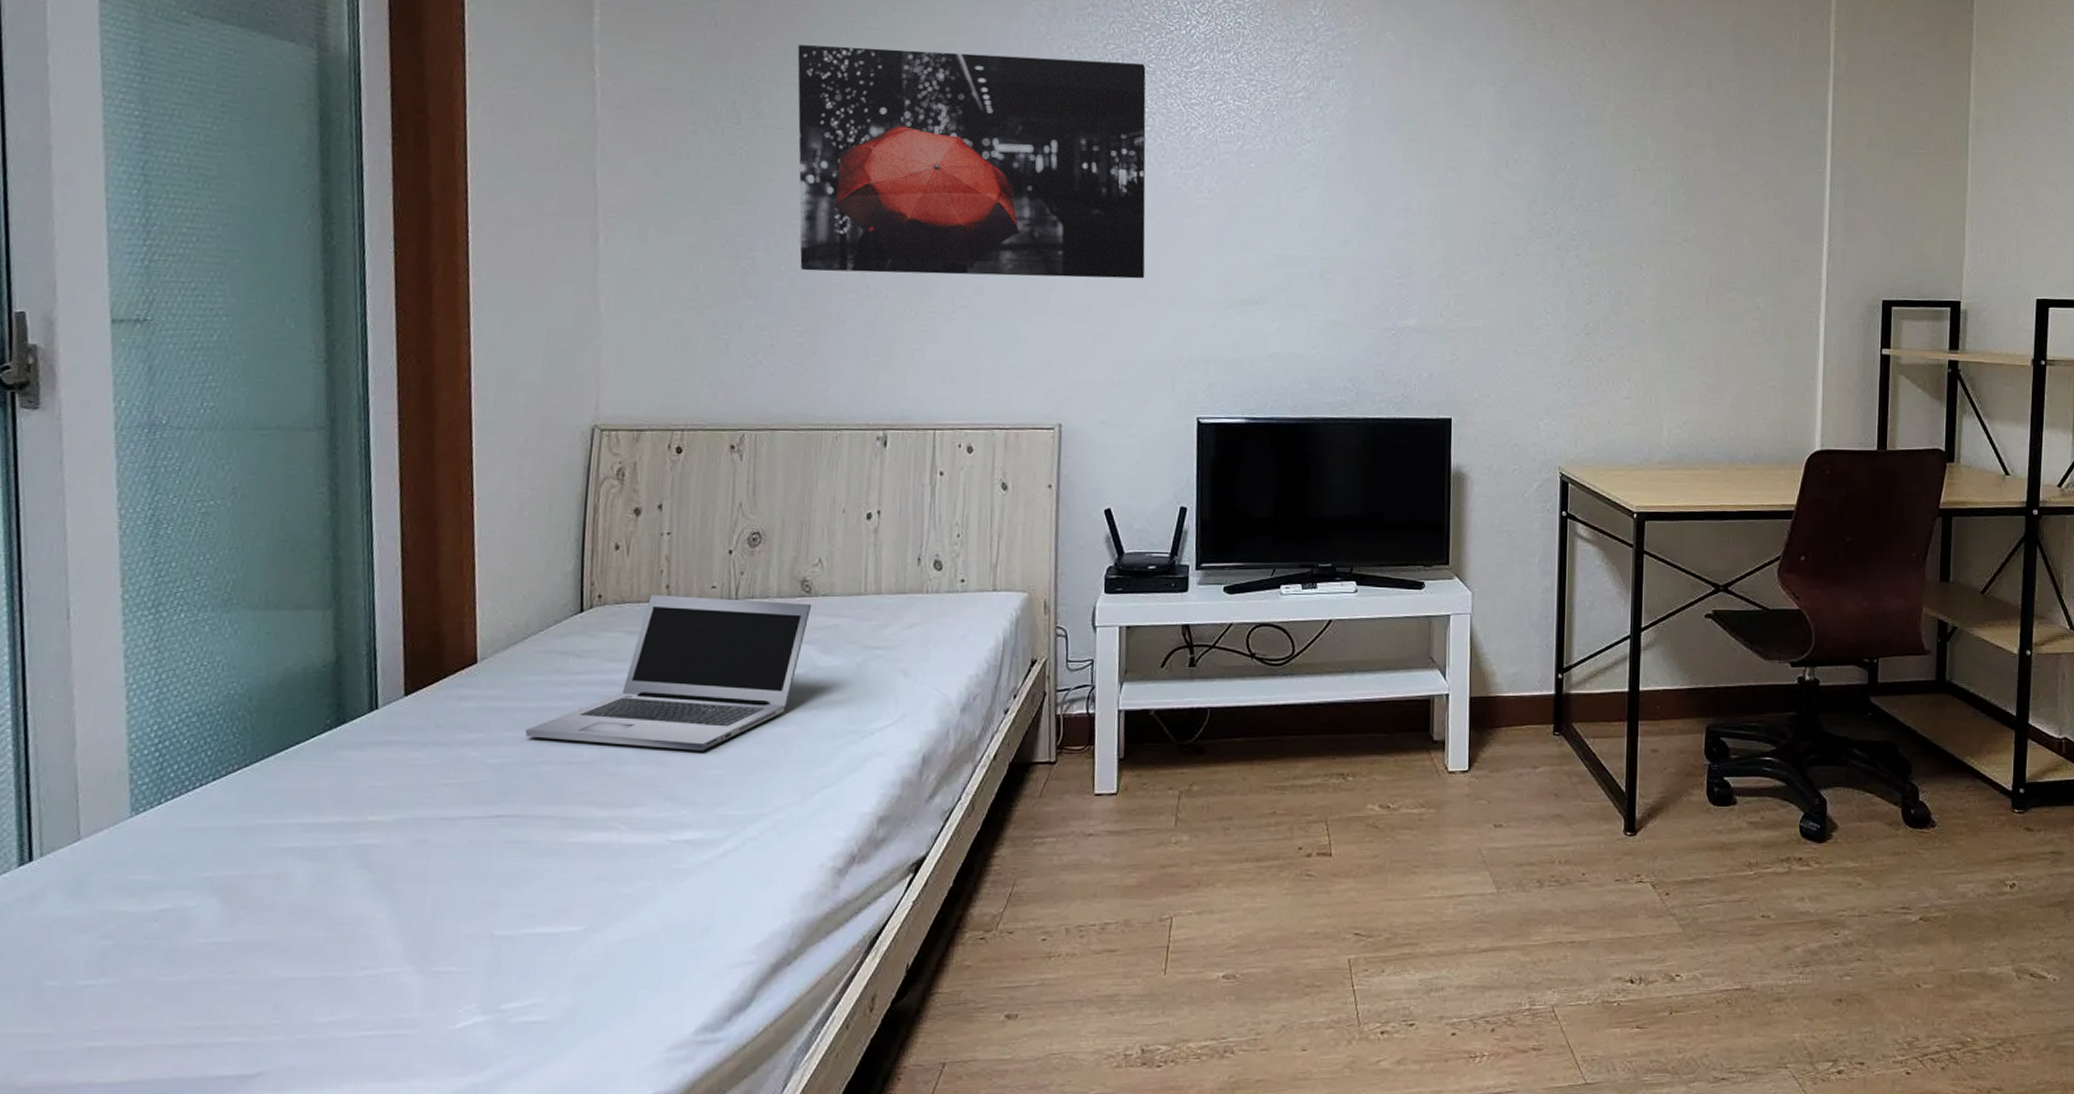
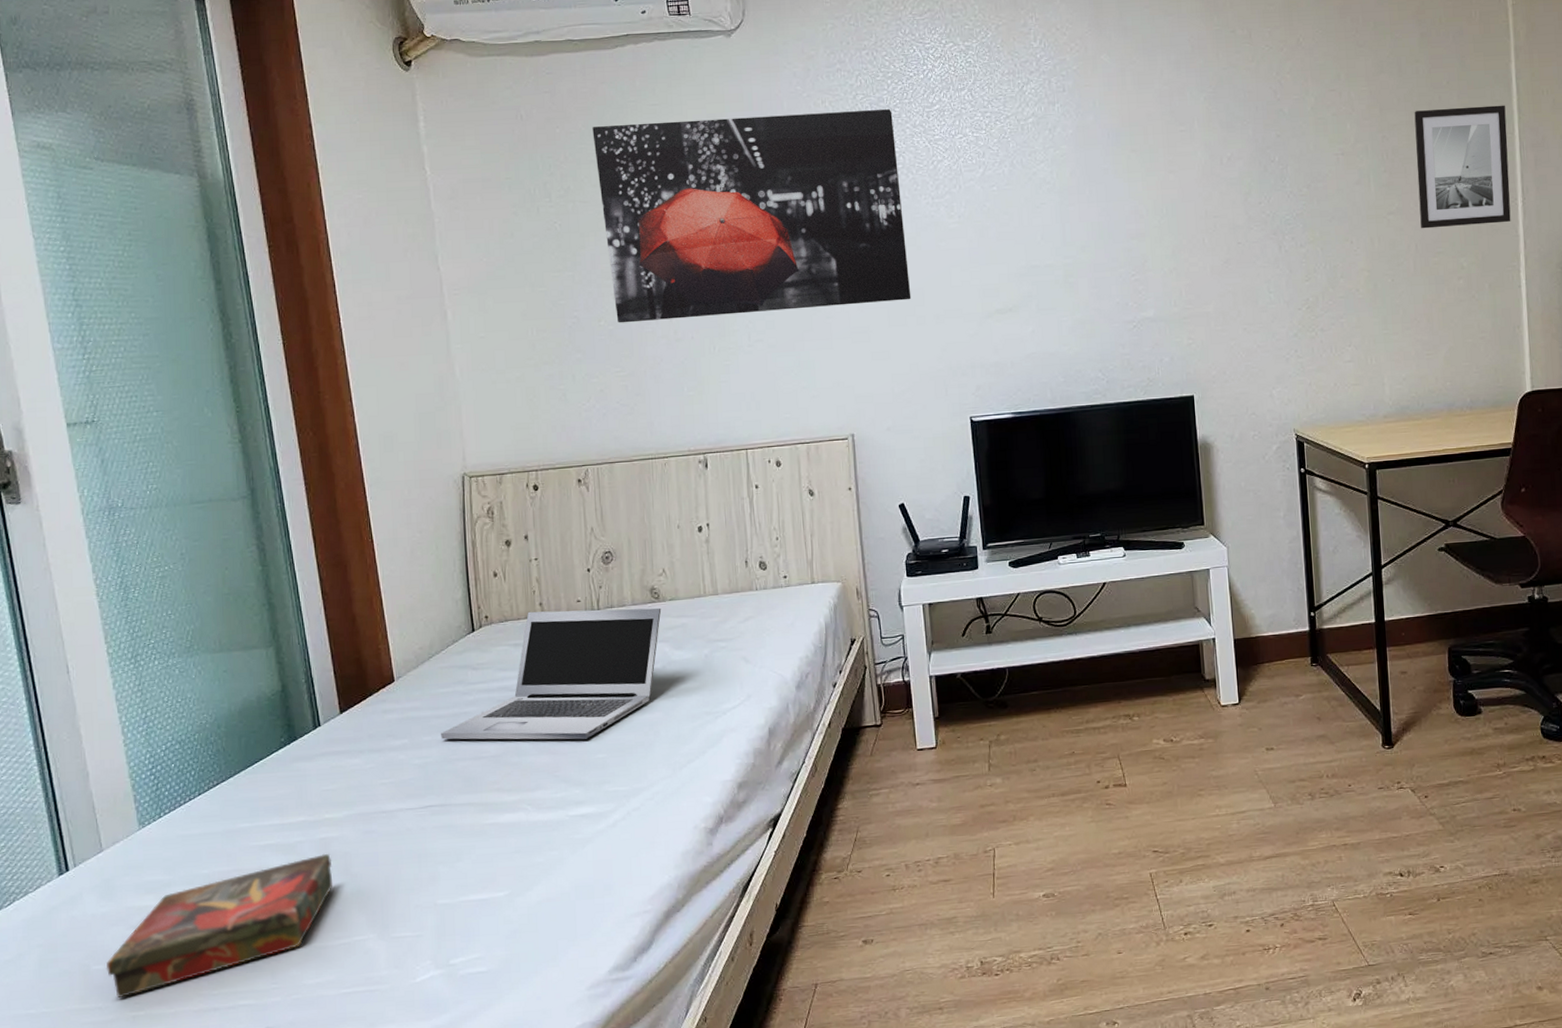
book: none [62,863,369,1023] -> present [106,853,333,998]
wall art: none [1717,132,1818,264] -> present [1414,105,1511,229]

